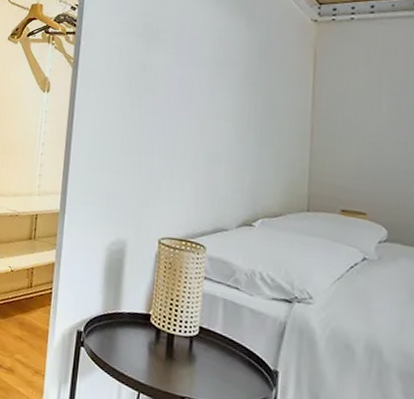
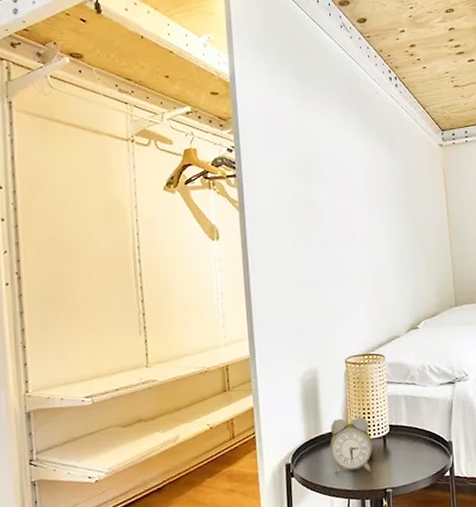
alarm clock: none [126,300,176,371] -> present [330,417,373,475]

